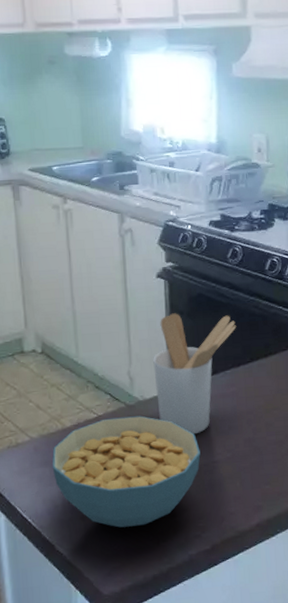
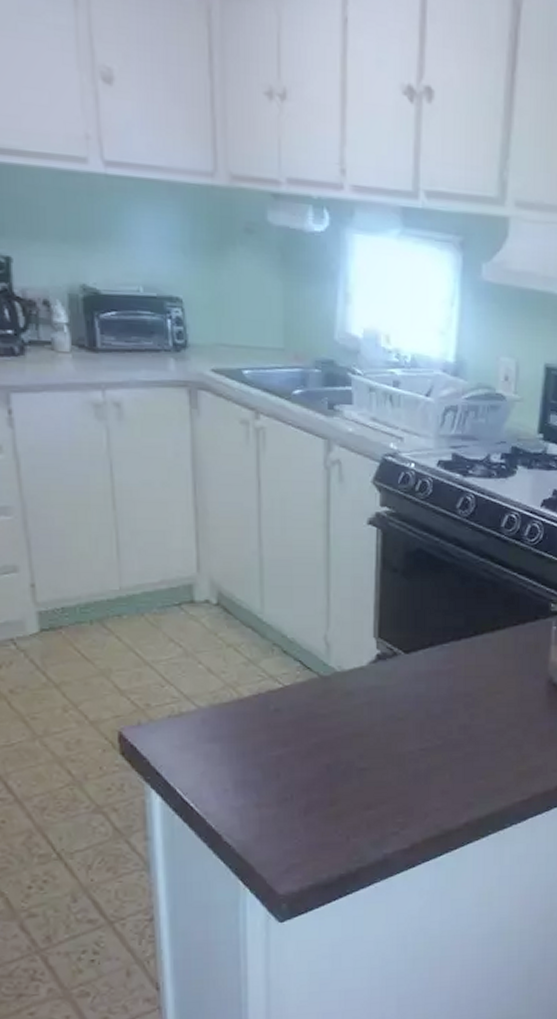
cereal bowl: present [52,416,201,528] -> none [223,690,406,819]
utensil holder: present [153,313,237,435] -> none [356,570,461,716]

